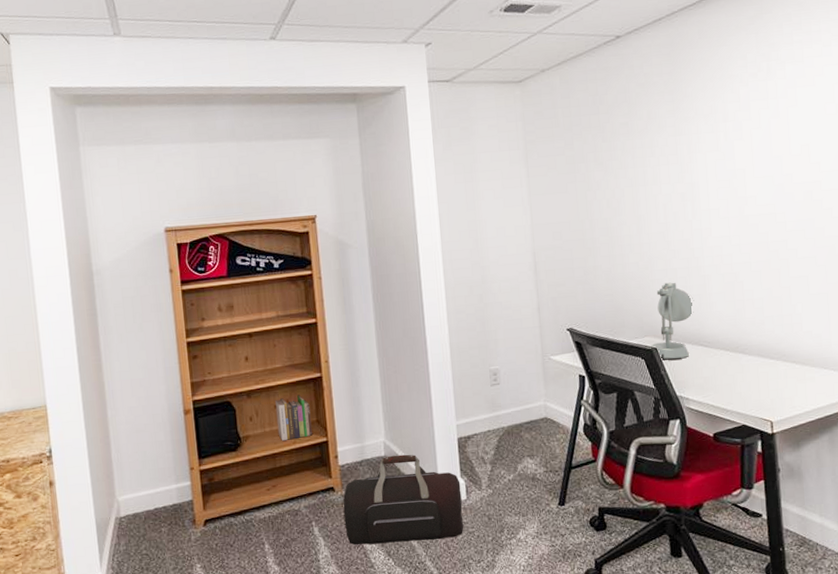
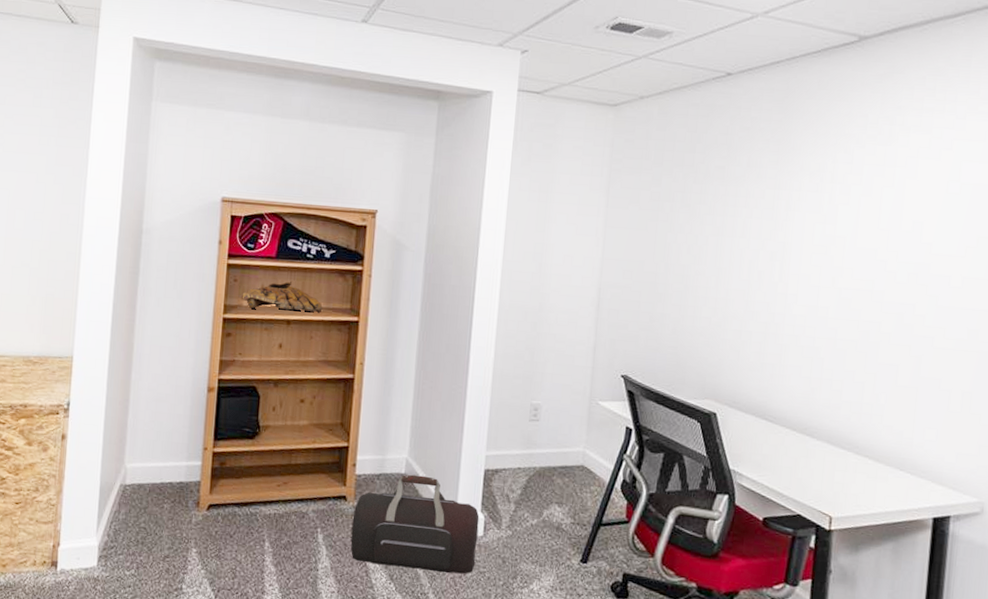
baseball glove: none [201,297,281,329] -> present [242,281,323,313]
books: present [275,394,312,441] -> none [299,393,337,438]
desk lamp: present [650,282,694,360] -> none [708,345,766,430]

